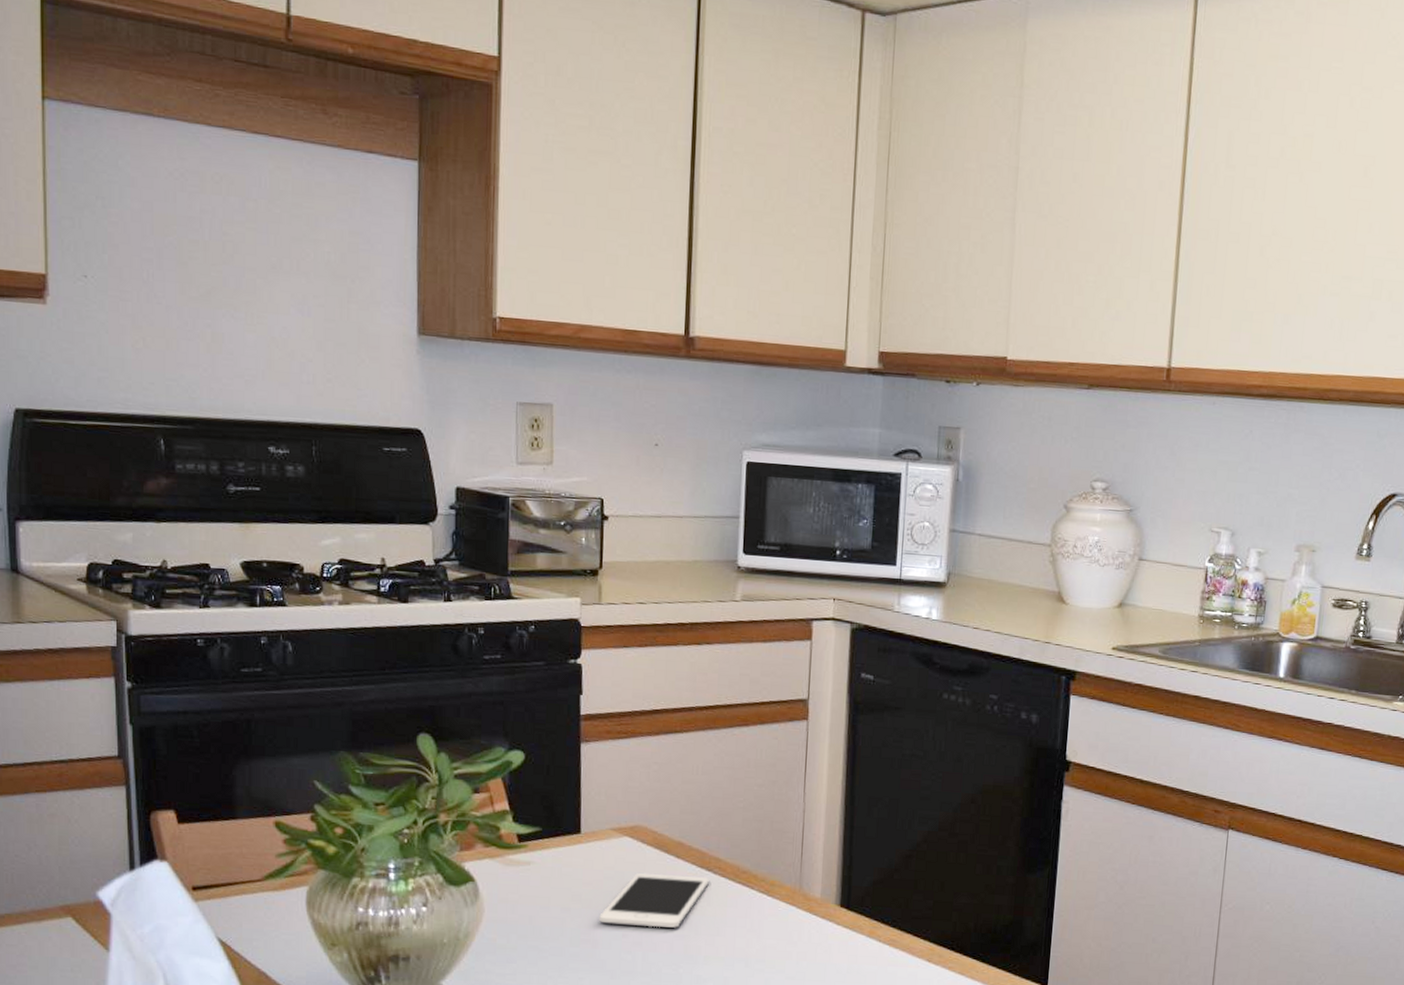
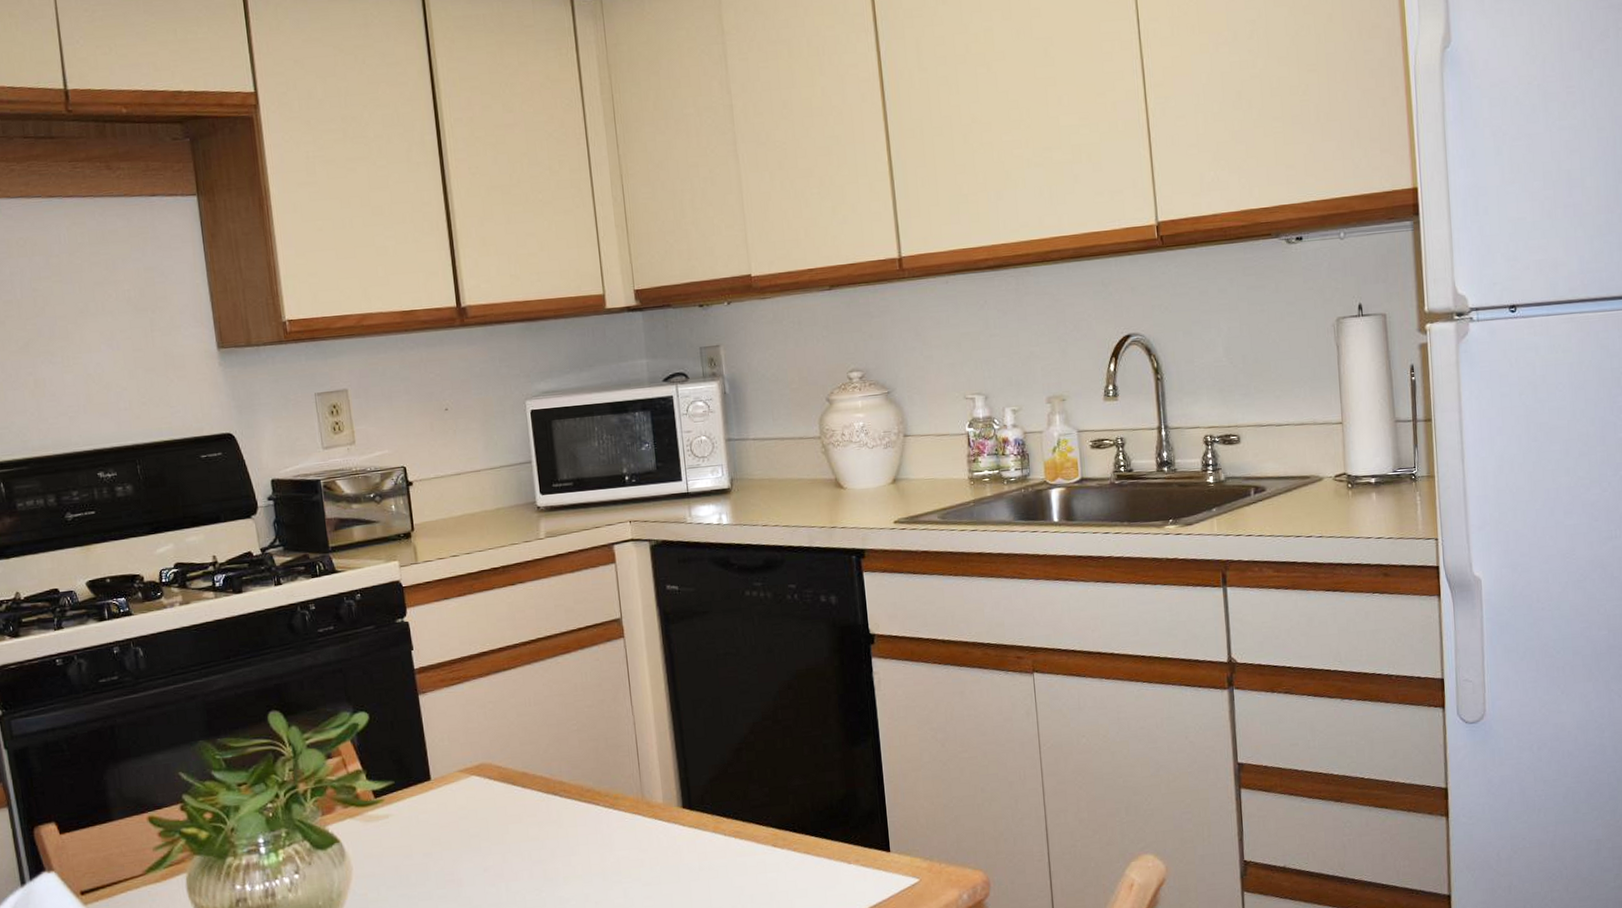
cell phone: present [599,872,710,928] -> none [460,802,558,862]

